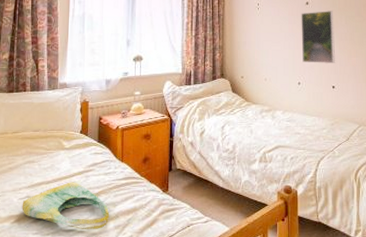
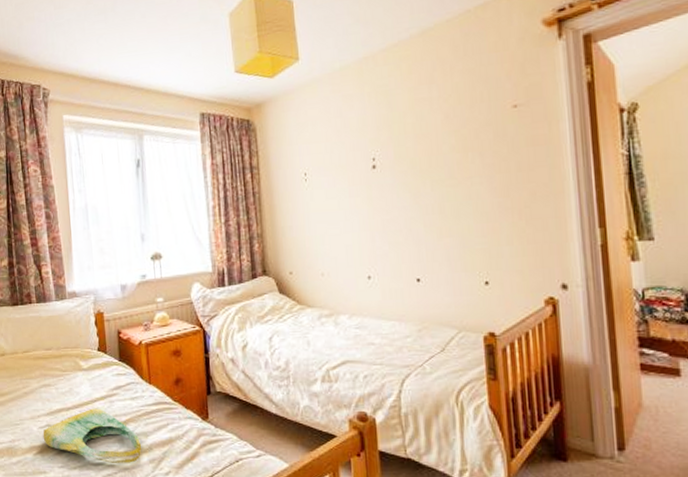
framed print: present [301,11,336,63] -> none [365,174,420,249]

